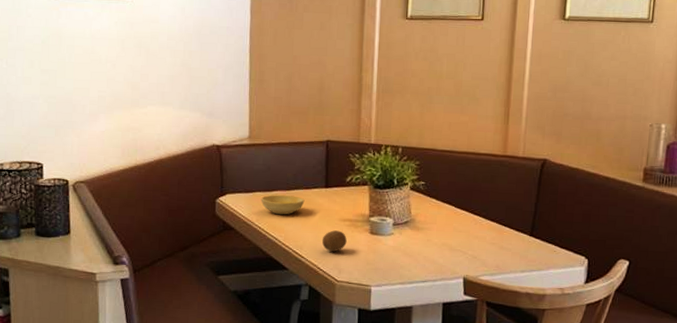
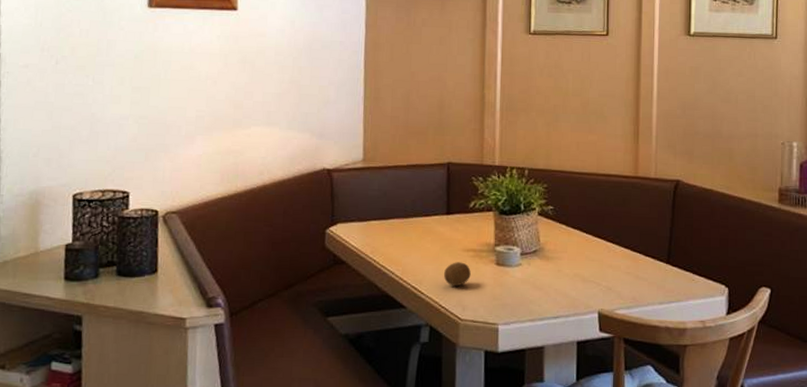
bowl: present [261,195,305,215] -> none [376,223,424,246]

